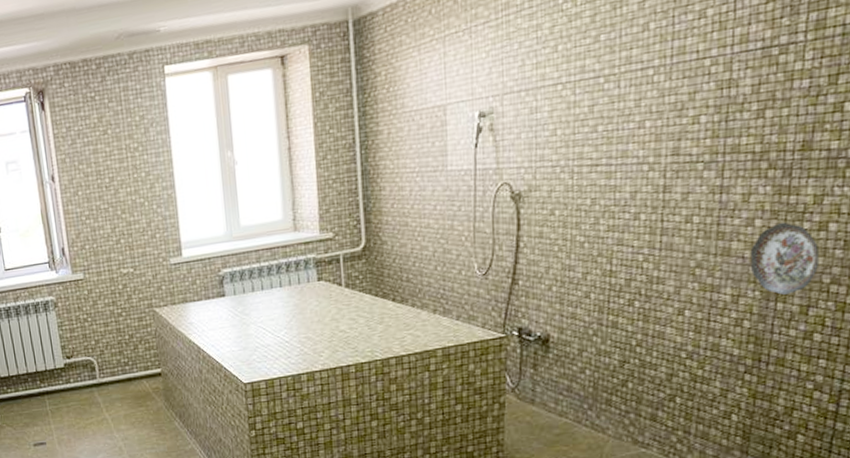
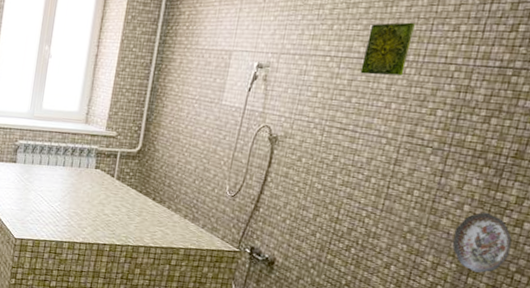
decorative tile: none [600,19,654,96] -> present [360,22,417,76]

